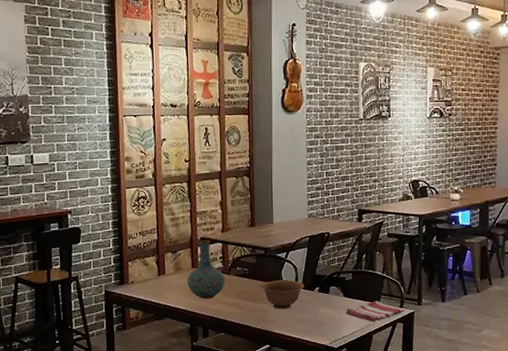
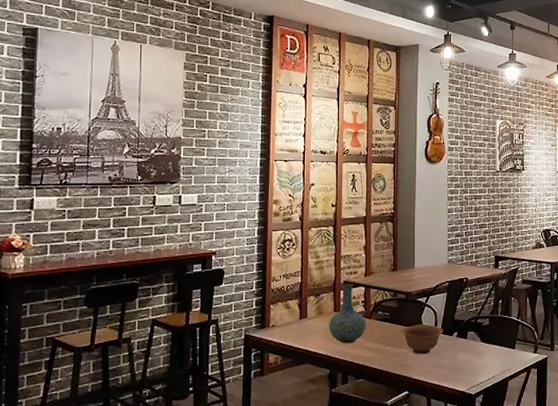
dish towel: present [346,301,404,322] -> none [483,346,538,368]

